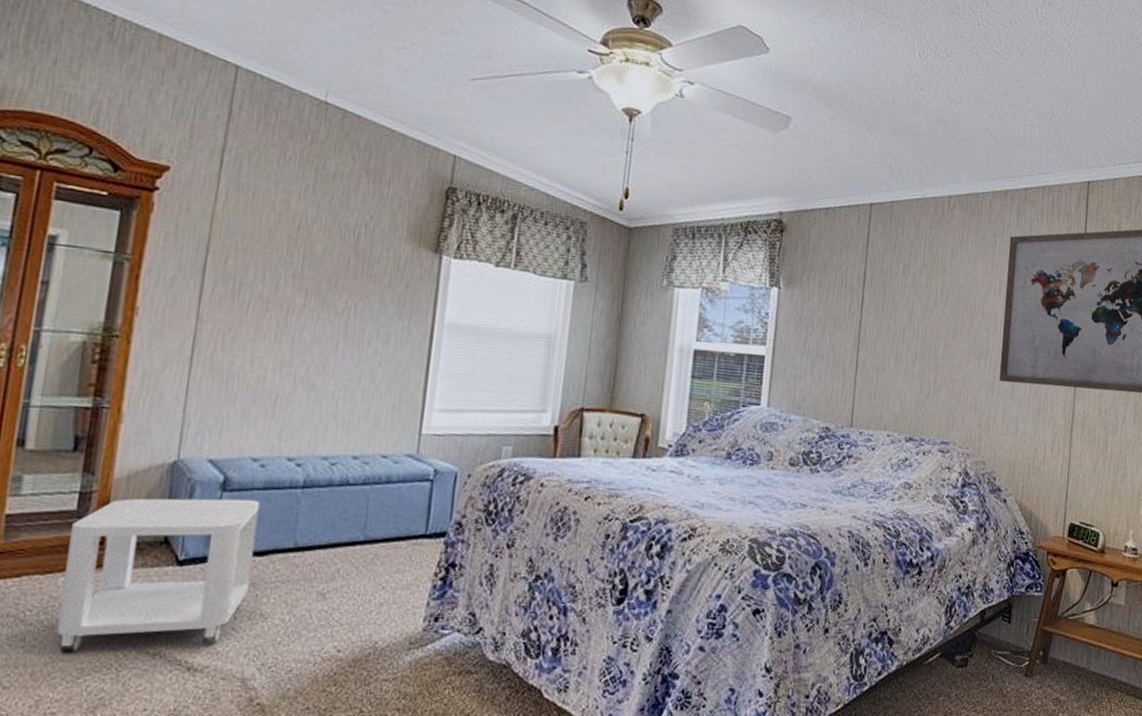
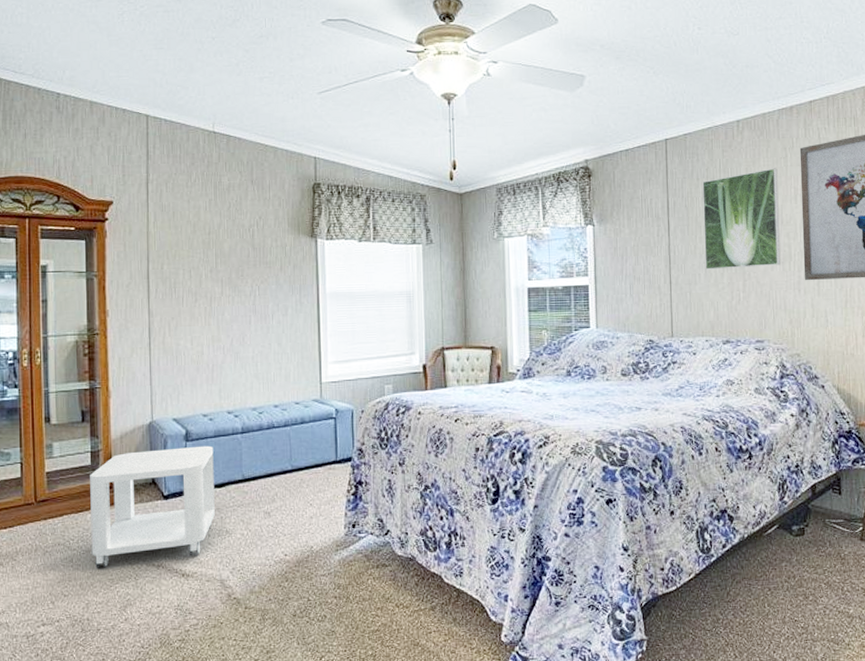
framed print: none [896,253,985,361] -> present [702,168,781,270]

